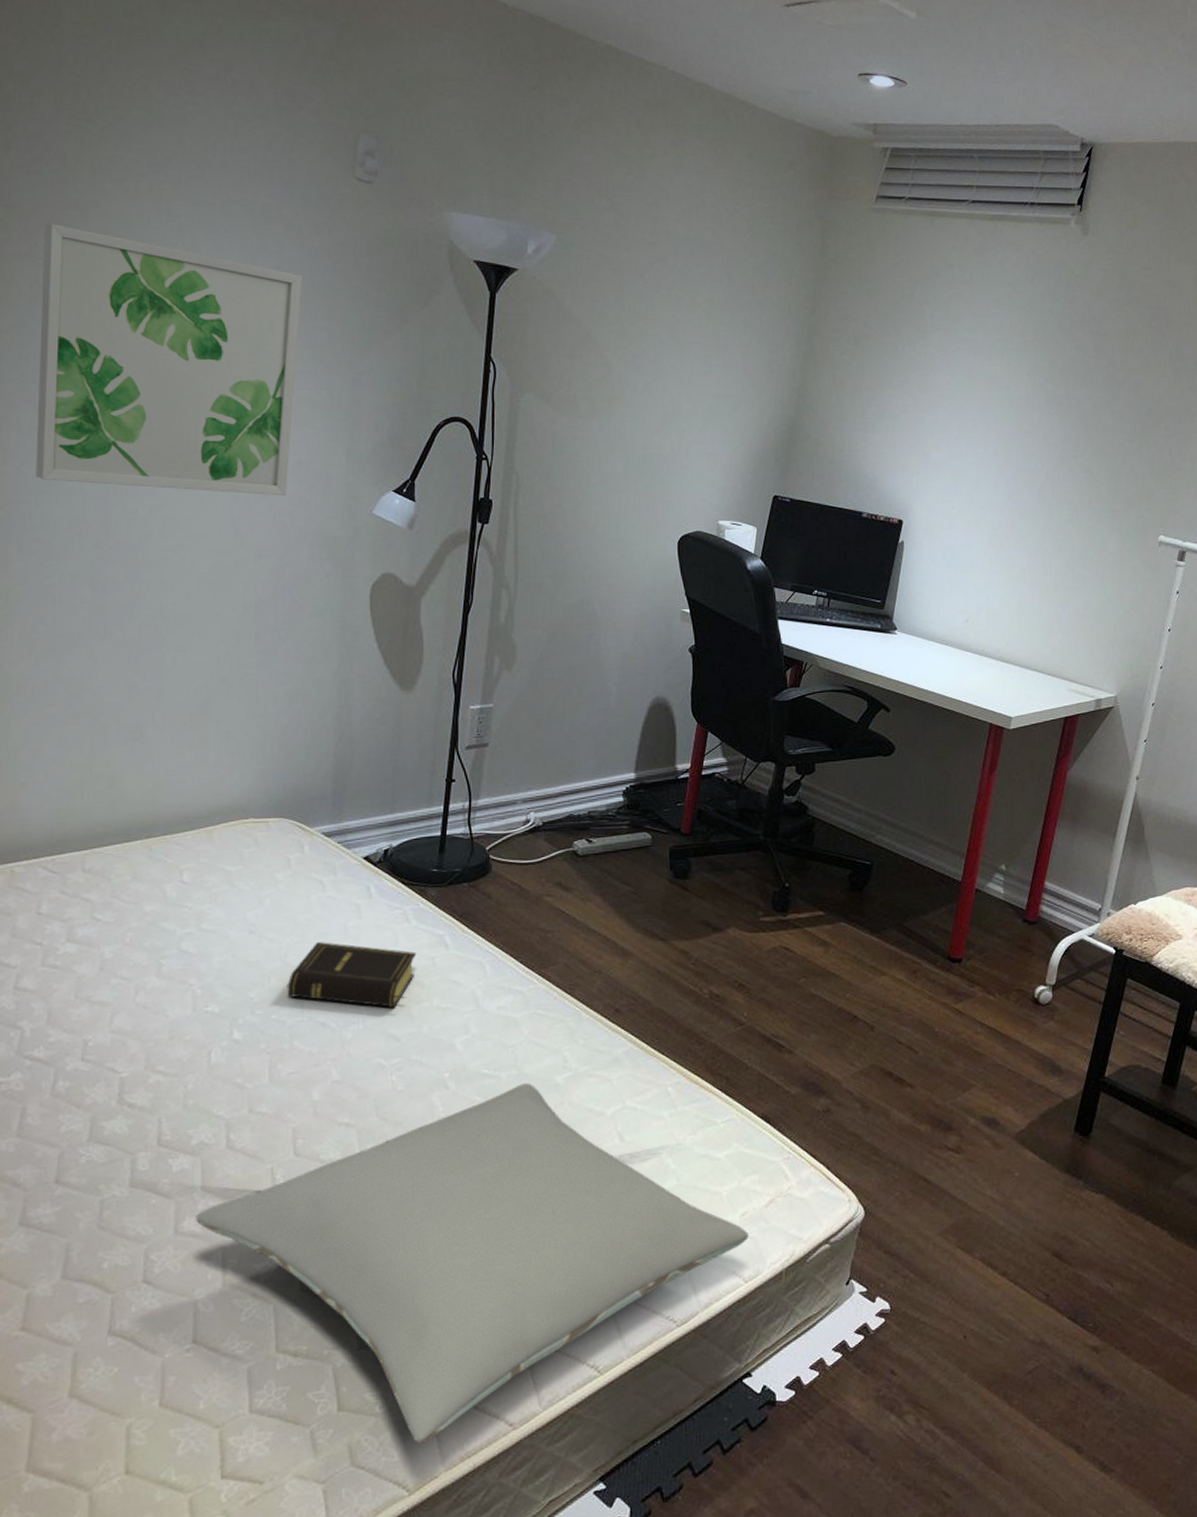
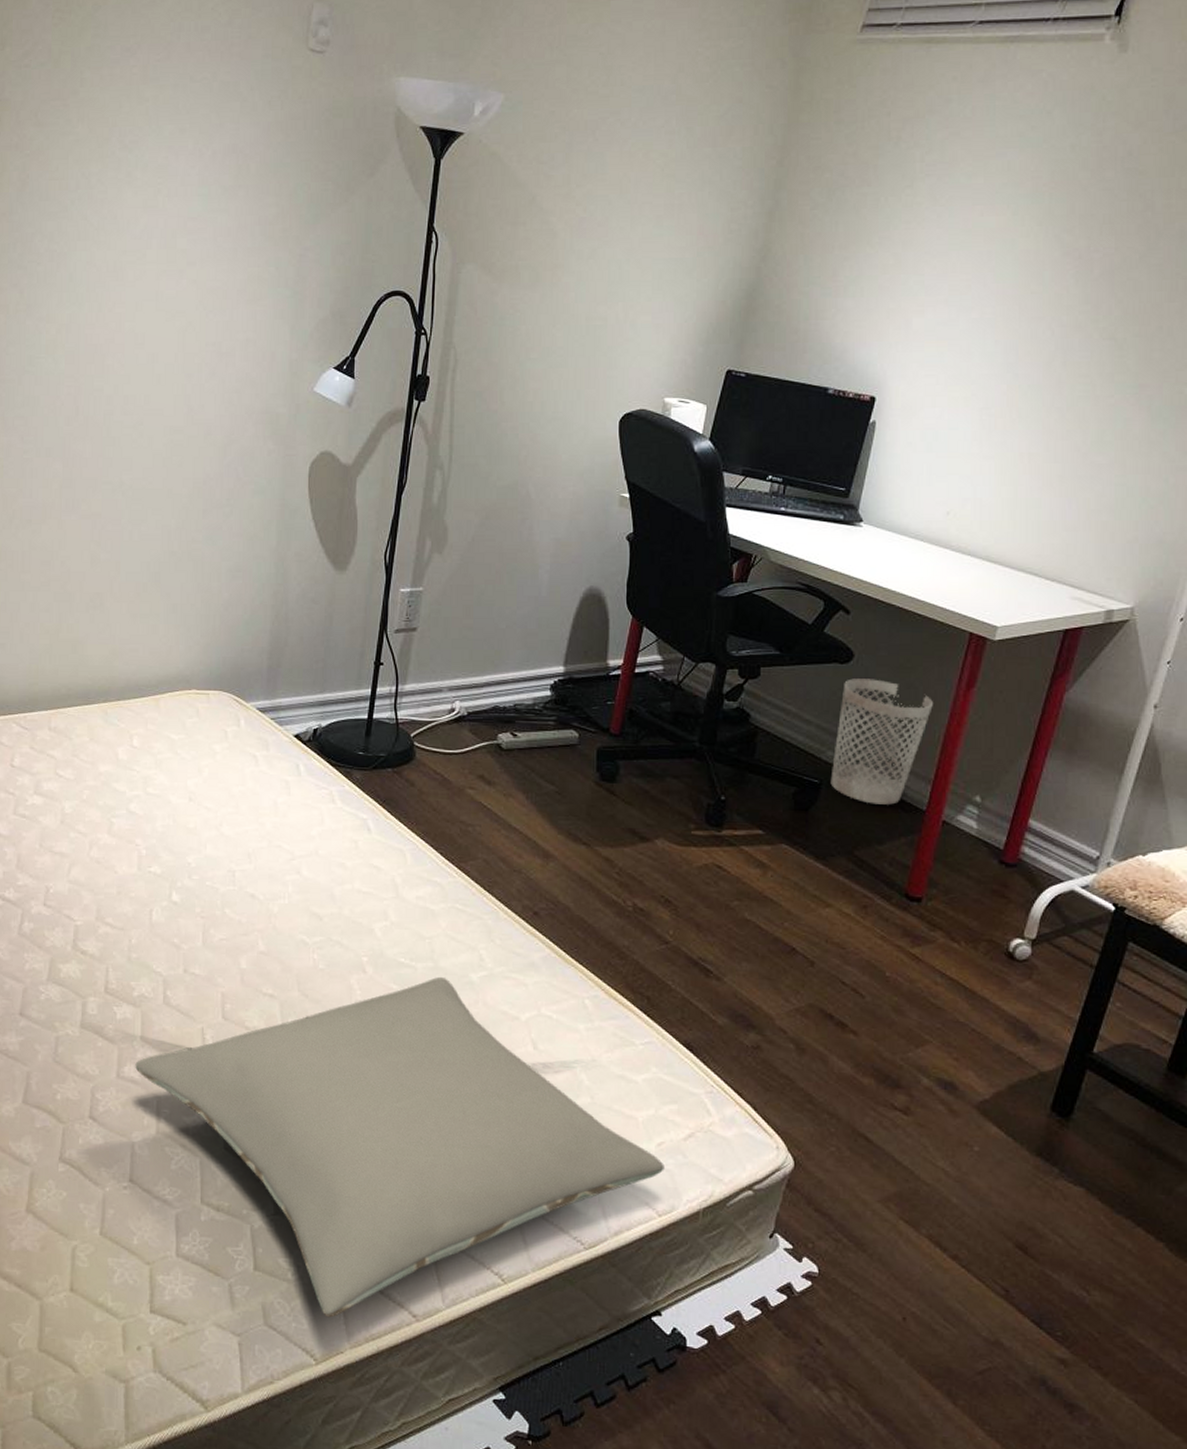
wall art: present [36,224,302,496] -> none [19,115,256,374]
book: present [287,942,417,1007] -> none [221,815,341,886]
wastebasket: none [880,768,963,880] -> present [830,678,933,805]

